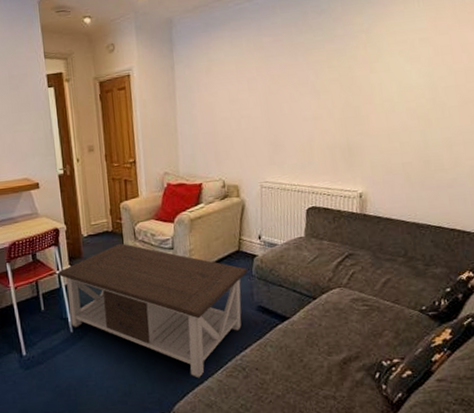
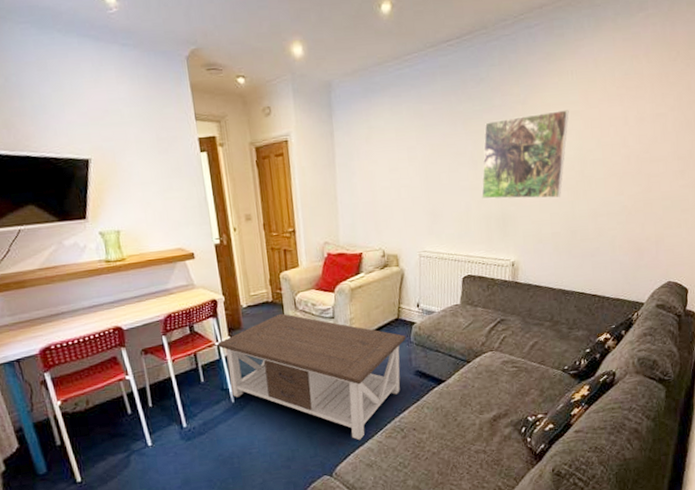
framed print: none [325,37,417,129] -> present [481,110,569,199]

